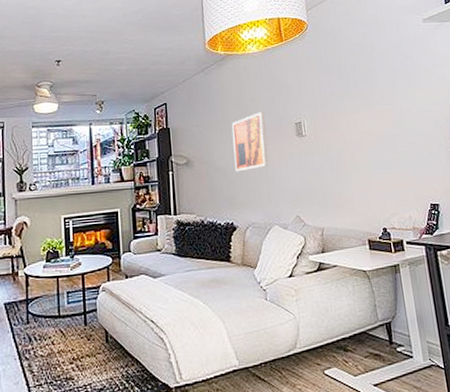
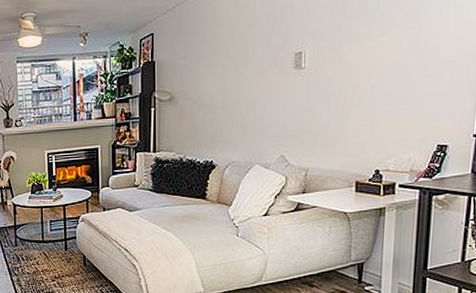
wall art: present [231,112,269,172] -> none [221,41,262,109]

